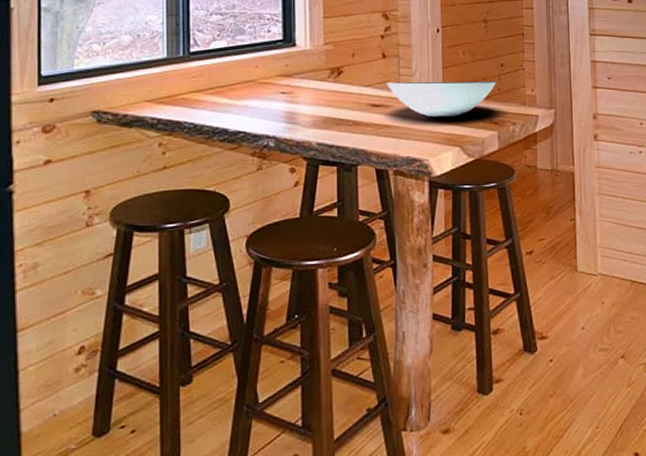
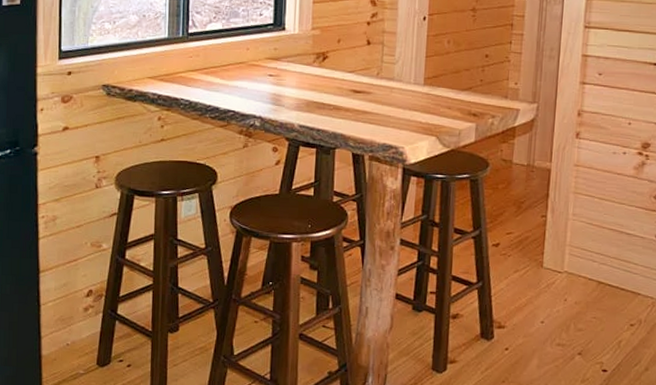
decorative bowl: present [386,81,497,117] -> none [369,69,480,106]

